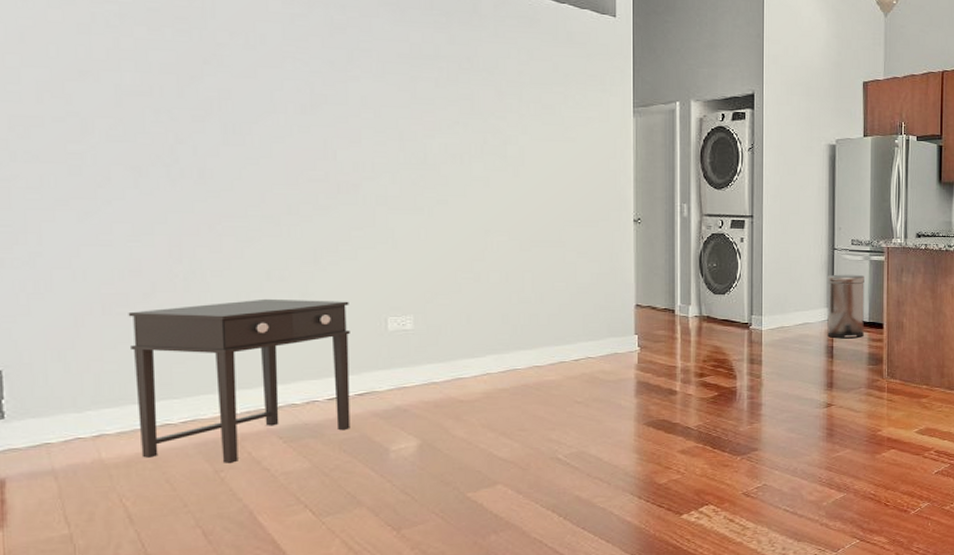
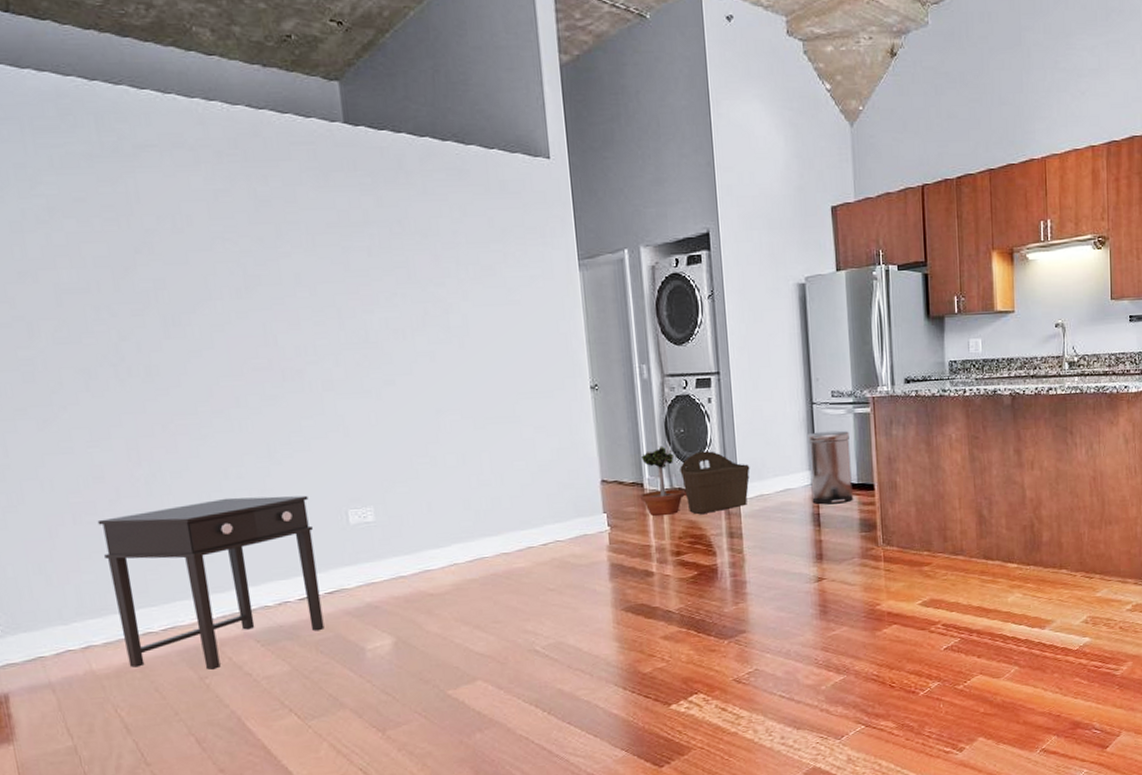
potted tree: none [670,274,713,341] -> present [639,442,686,517]
wicker basket: none [710,285,774,341] -> present [680,451,750,515]

